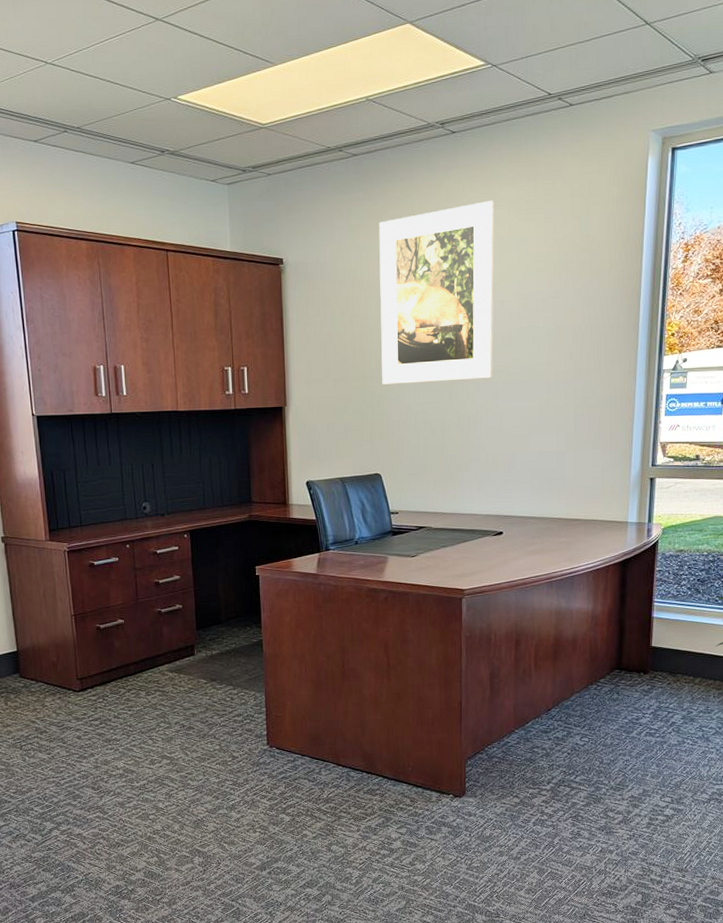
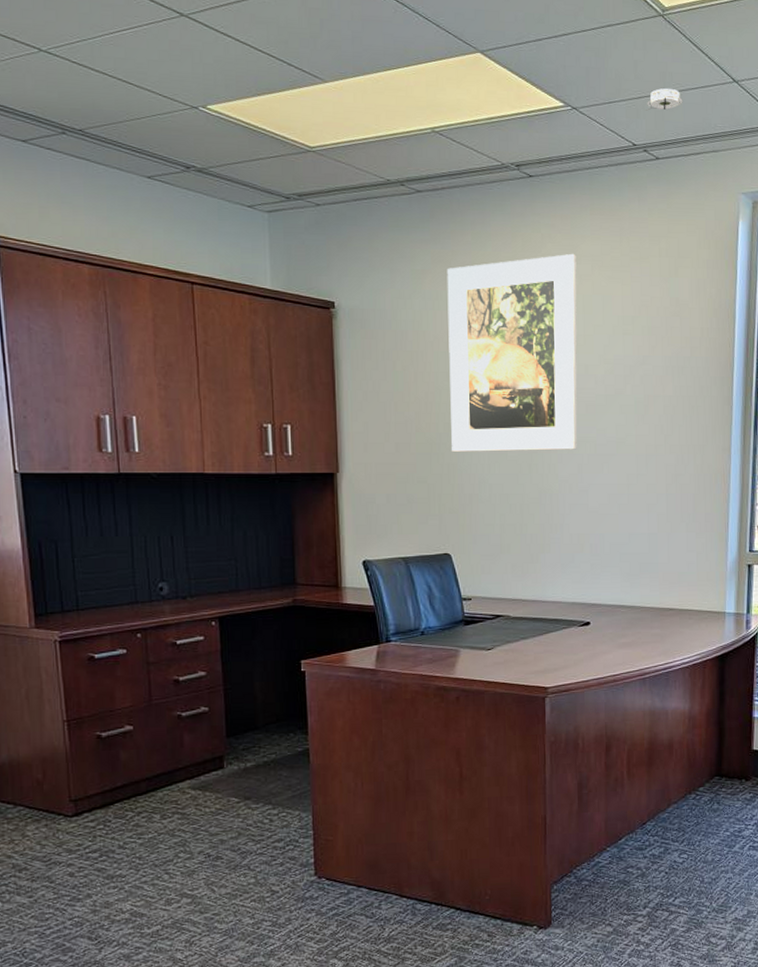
smoke detector: none [560,38,596,61] -> present [645,88,683,111]

